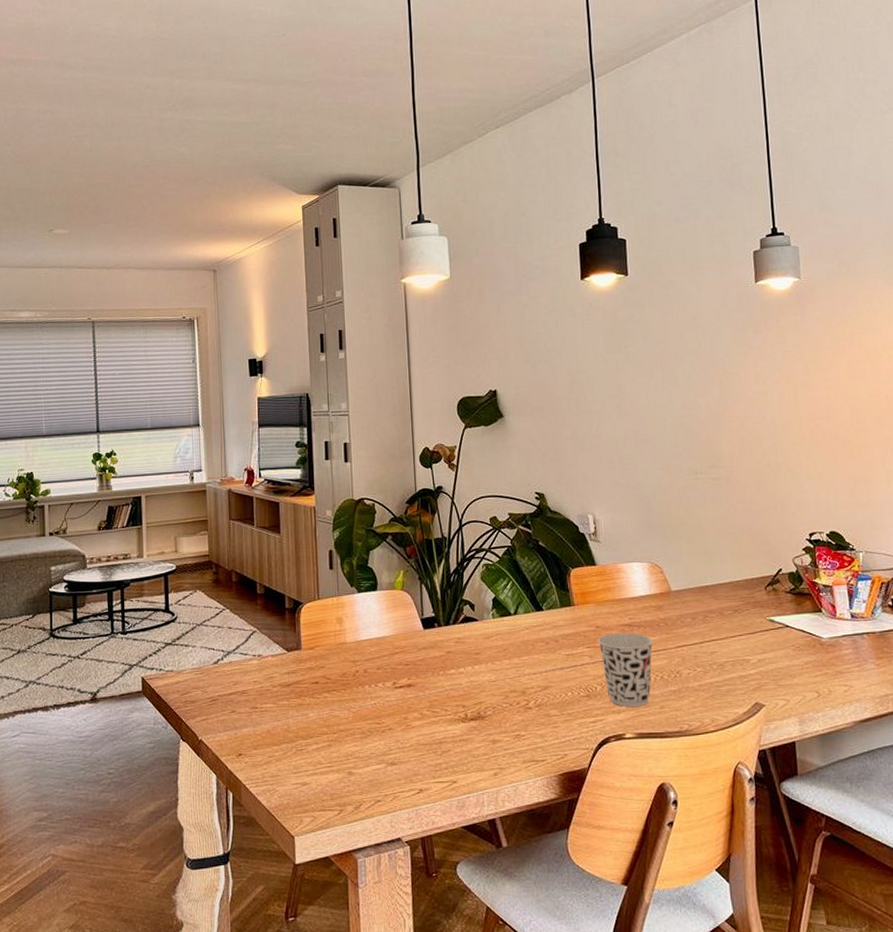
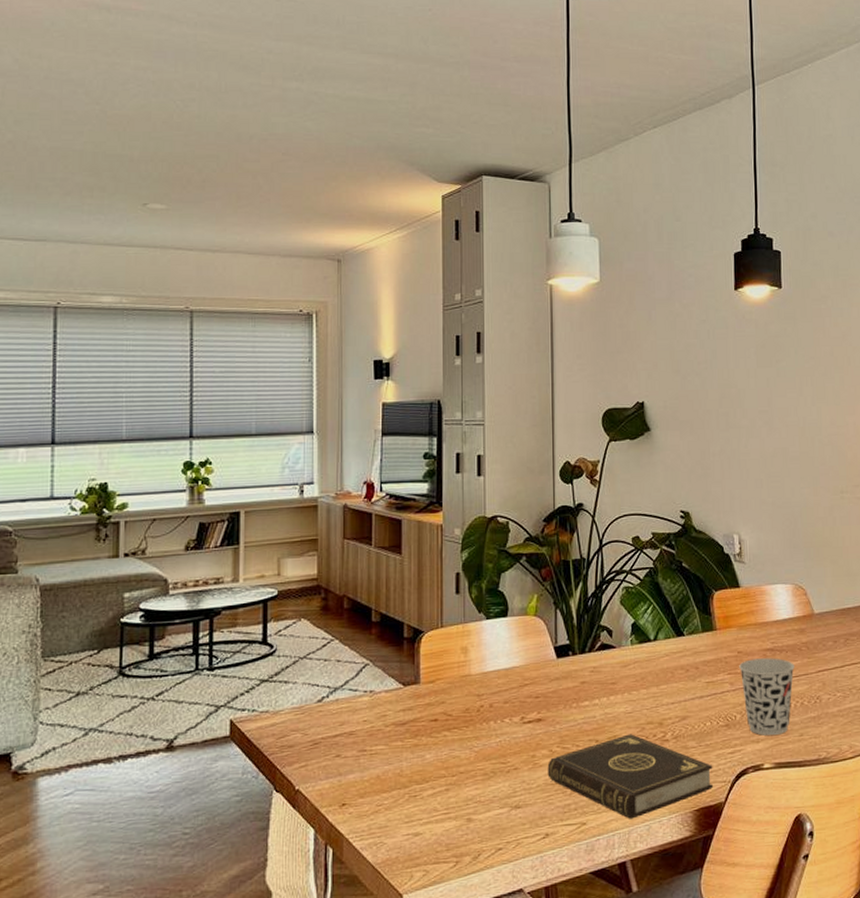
book: none [419,701,577,780] -> present [547,734,714,819]

